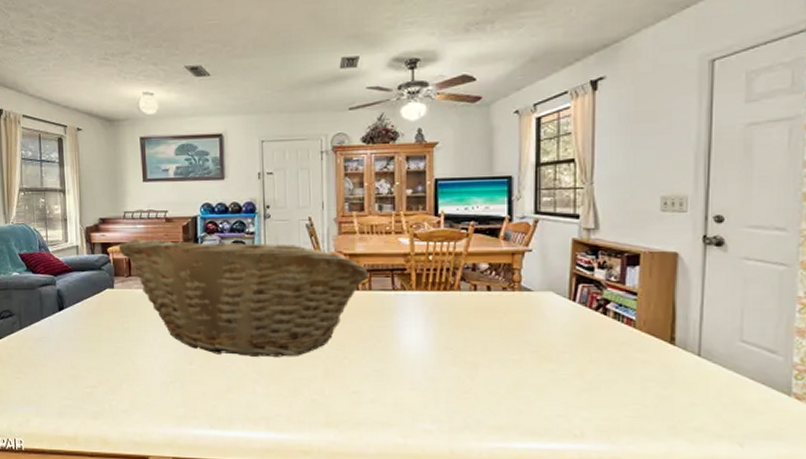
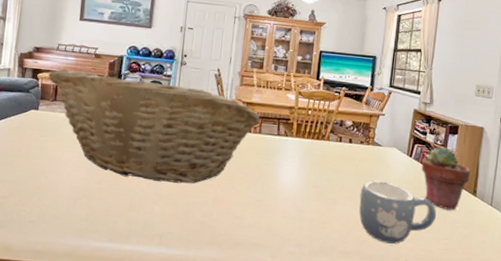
mug: none [509,335,620,413] -> present [358,180,437,244]
potted succulent: none [590,284,664,367] -> present [421,146,471,211]

